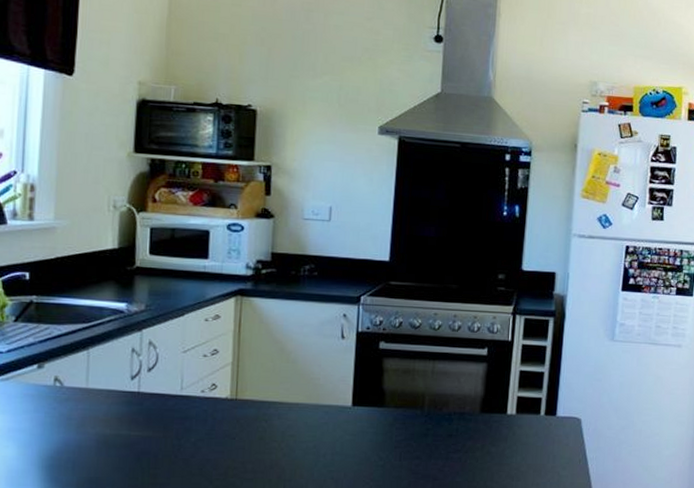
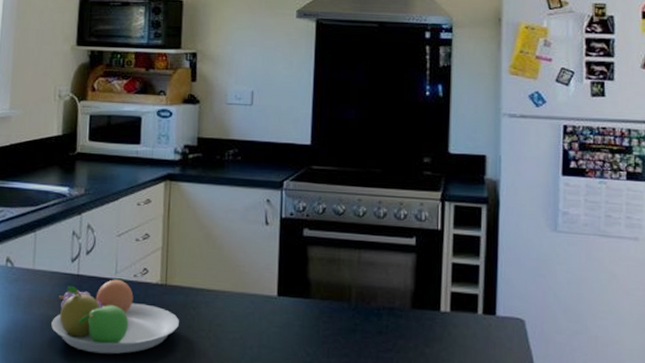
fruit bowl: none [109,394,250,469] -> present [51,278,179,354]

